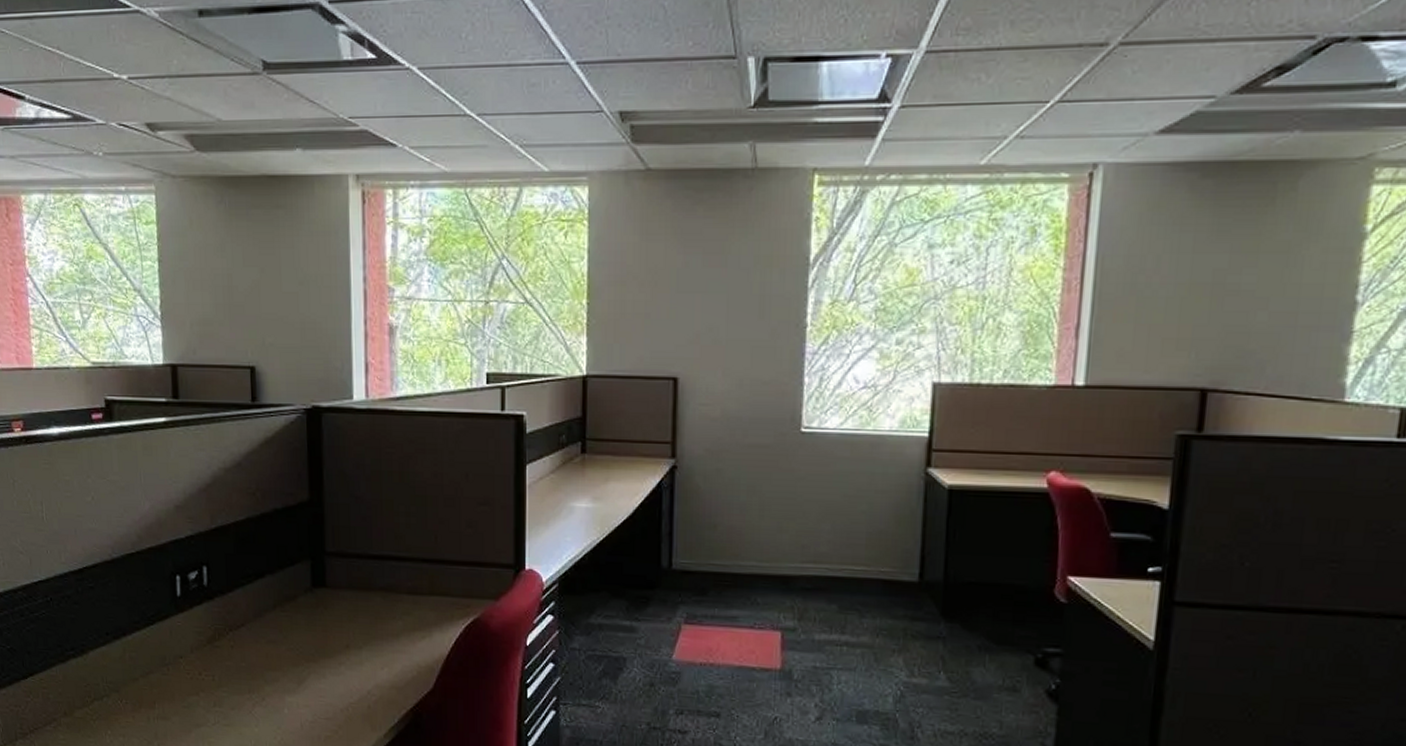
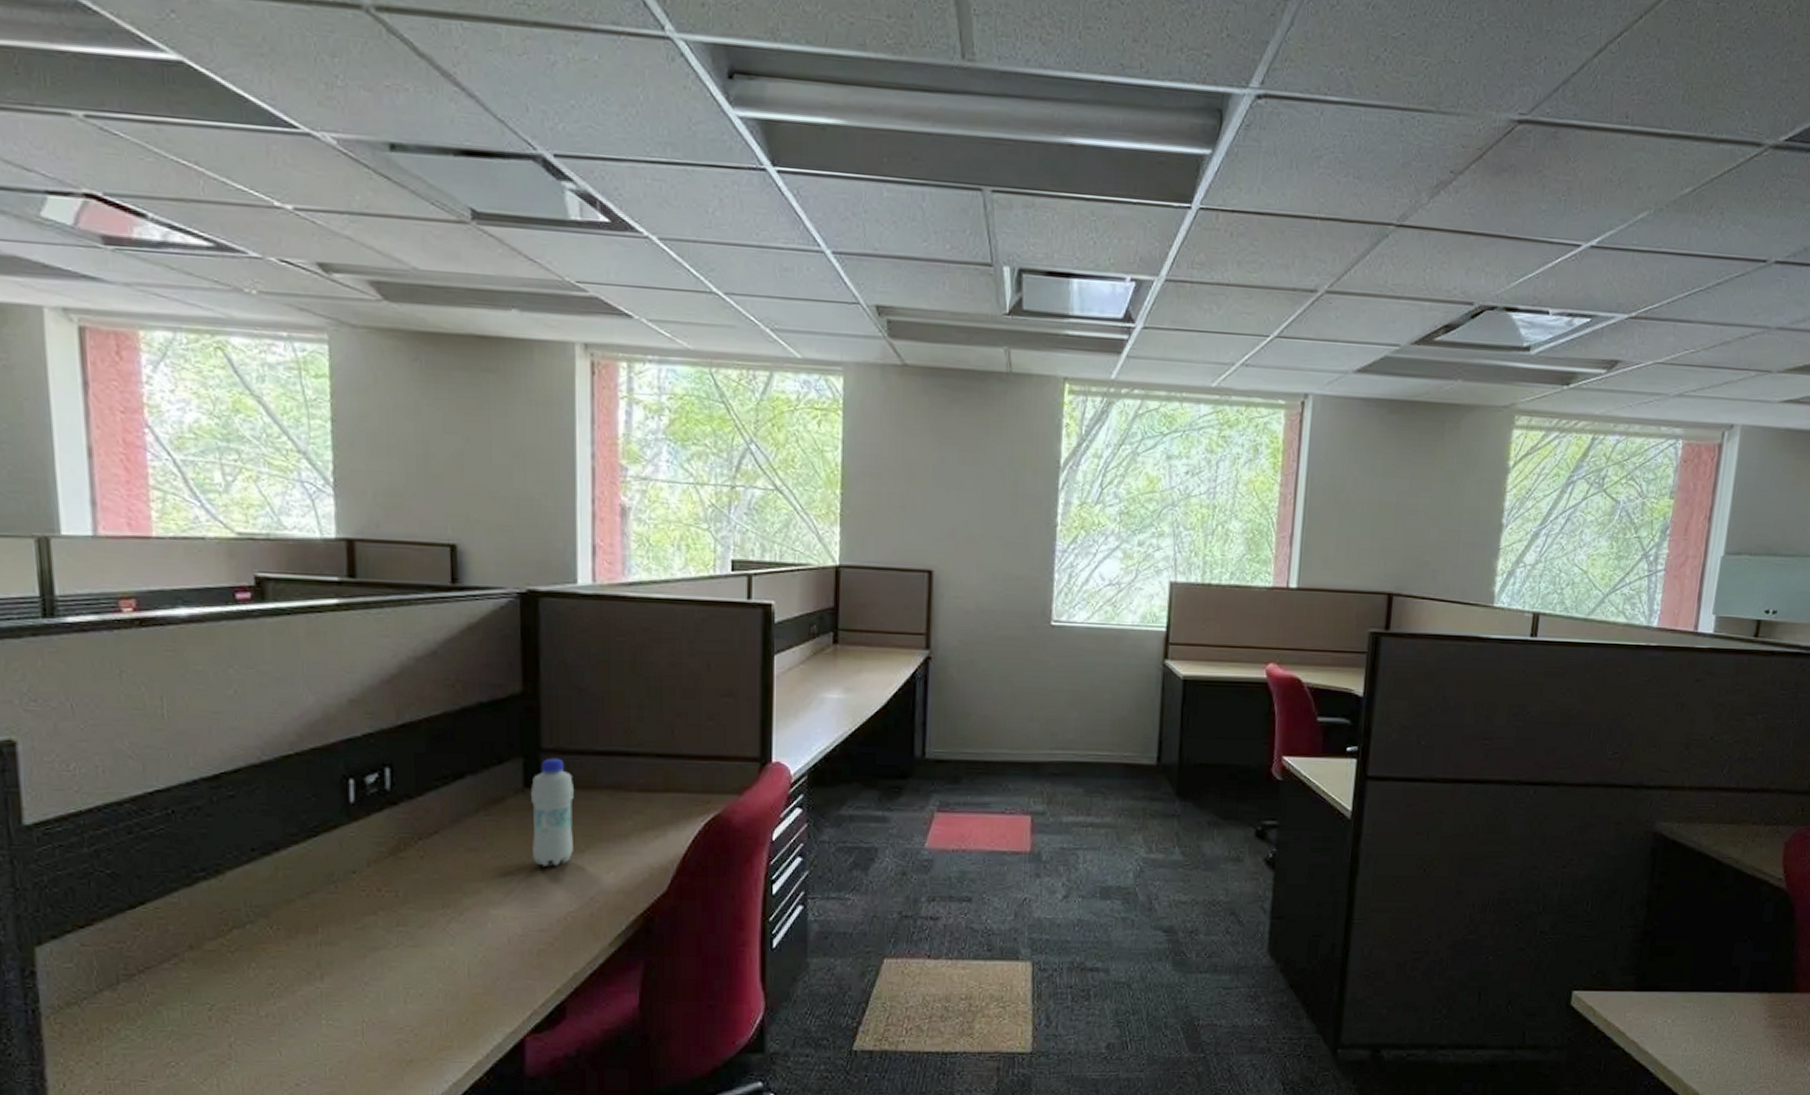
bottle: none [318,560,353,661] -> present [531,758,574,866]

